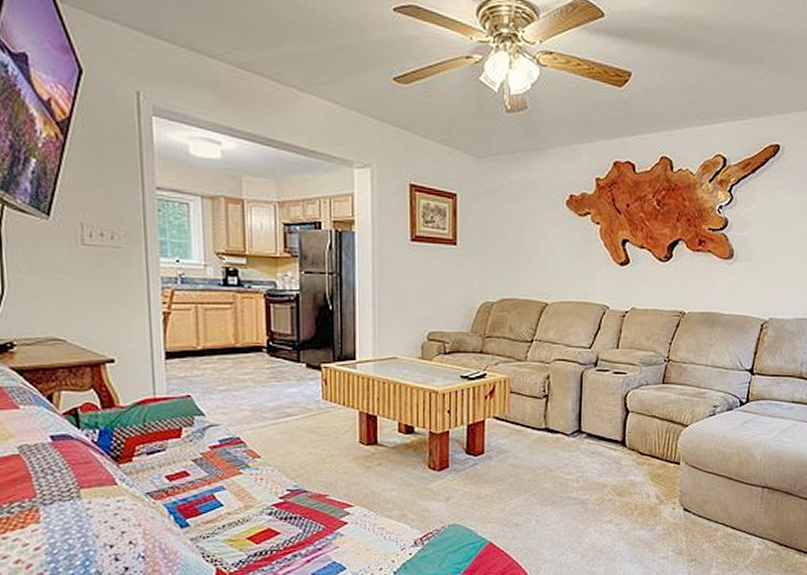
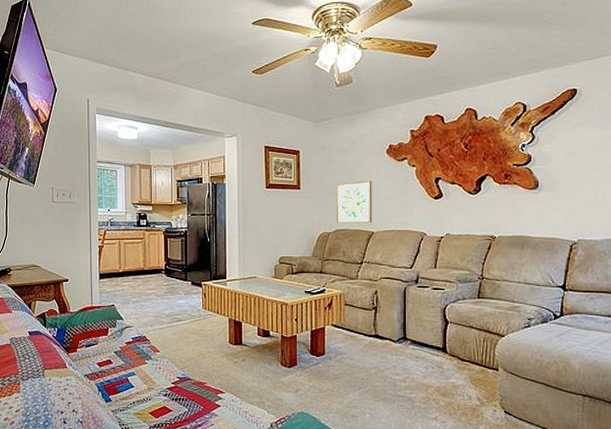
wall art: none [501,238,548,292] -> present [336,180,373,223]

